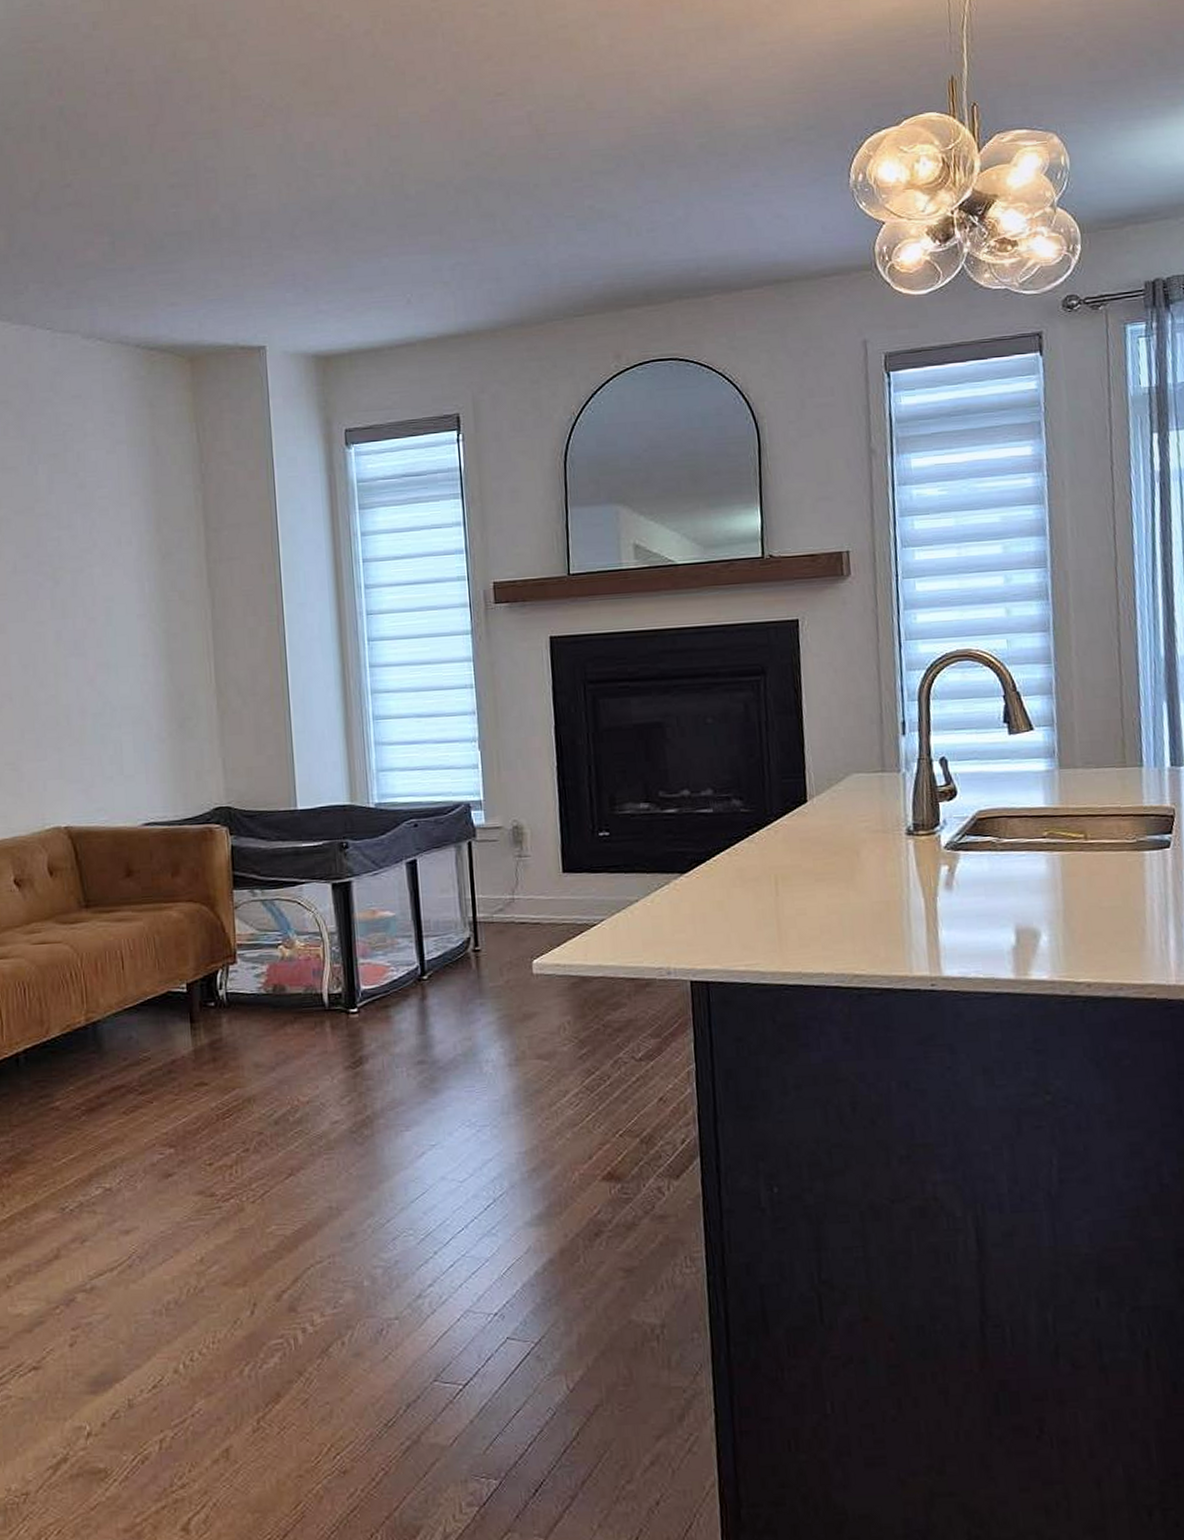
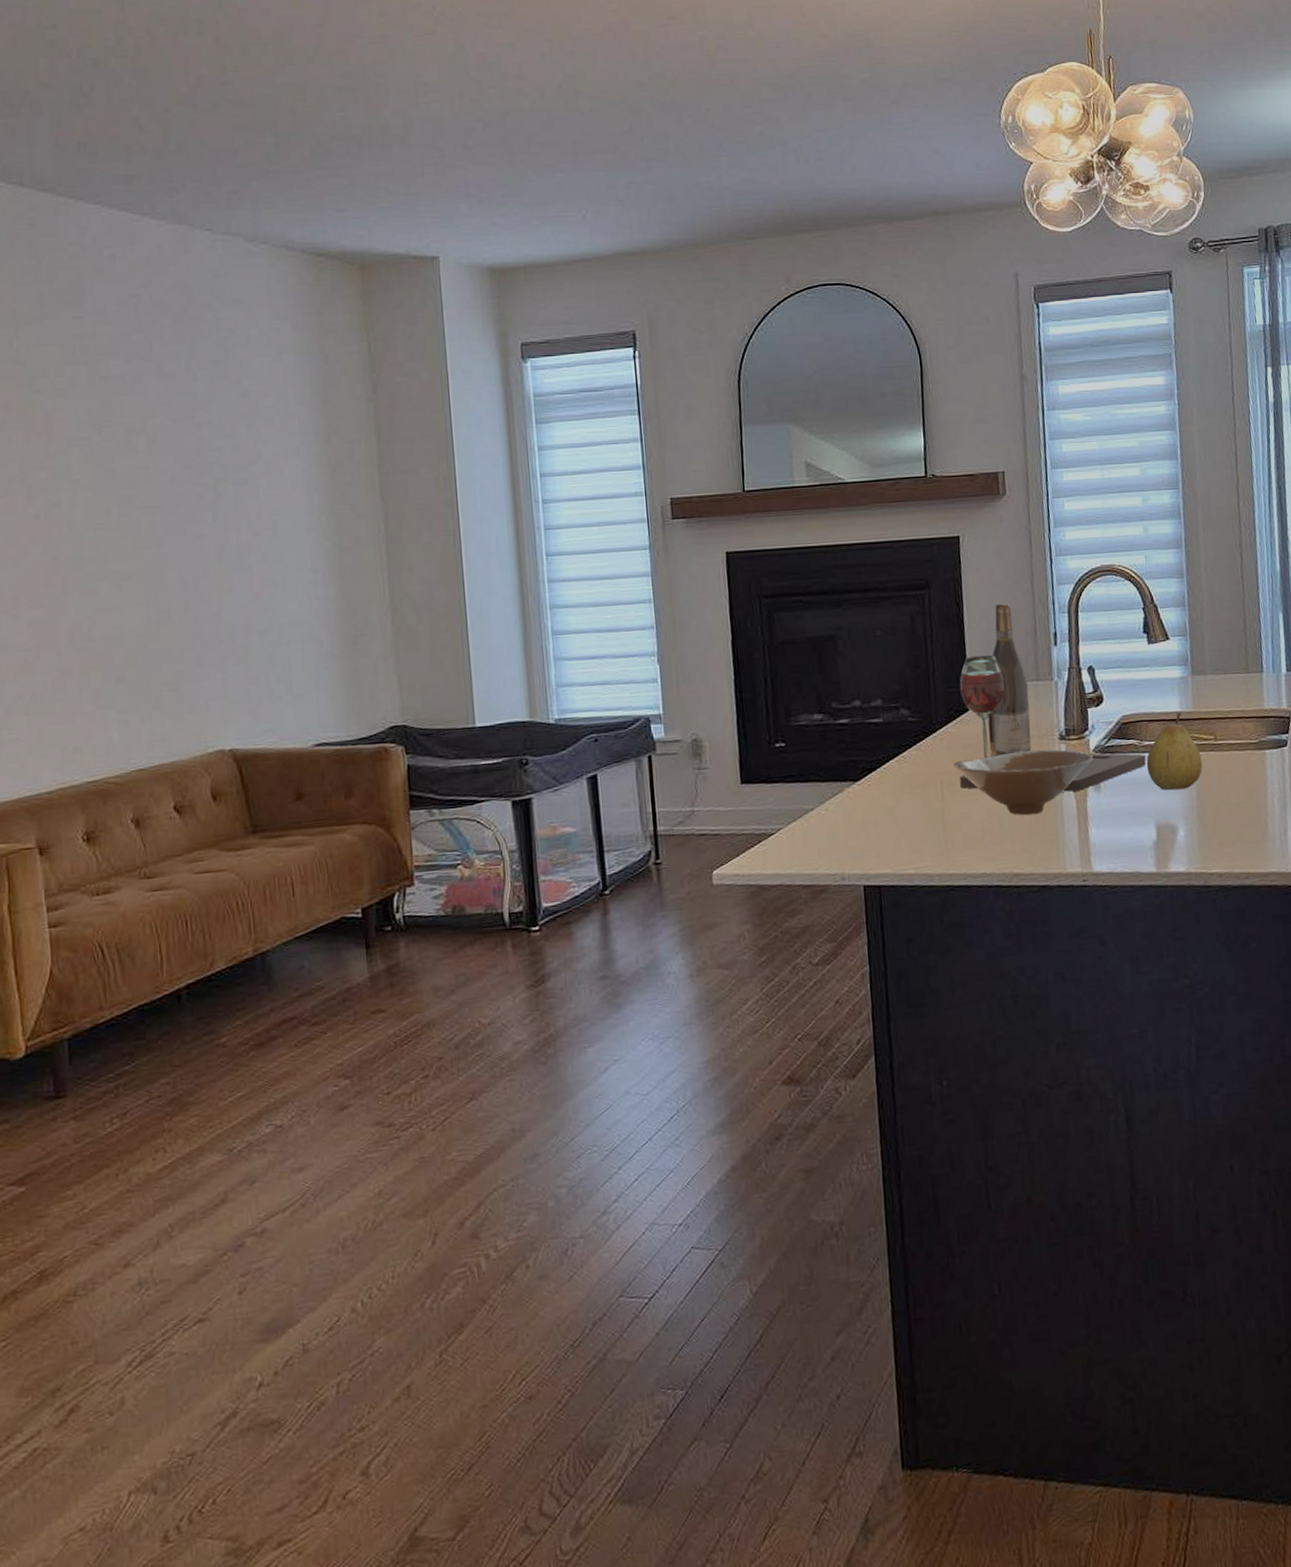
bowl: none [789,844,945,914] -> present [953,749,1094,816]
cutting board: none [795,849,1005,890] -> present [959,753,1146,792]
wineglass: none [796,744,847,853] -> present [959,654,1005,759]
wine bottle: none [827,690,876,853] -> present [987,604,1032,758]
fruit: none [1005,808,1071,892] -> present [1146,712,1203,791]

